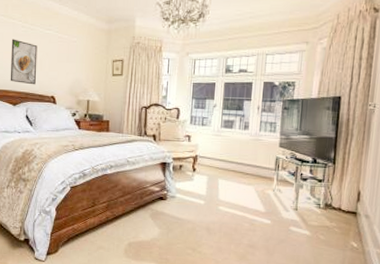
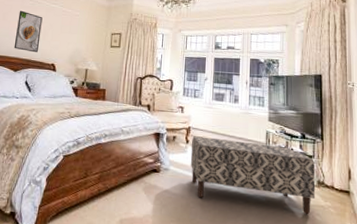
bench: none [197,164,325,235] -> present [191,136,316,215]

